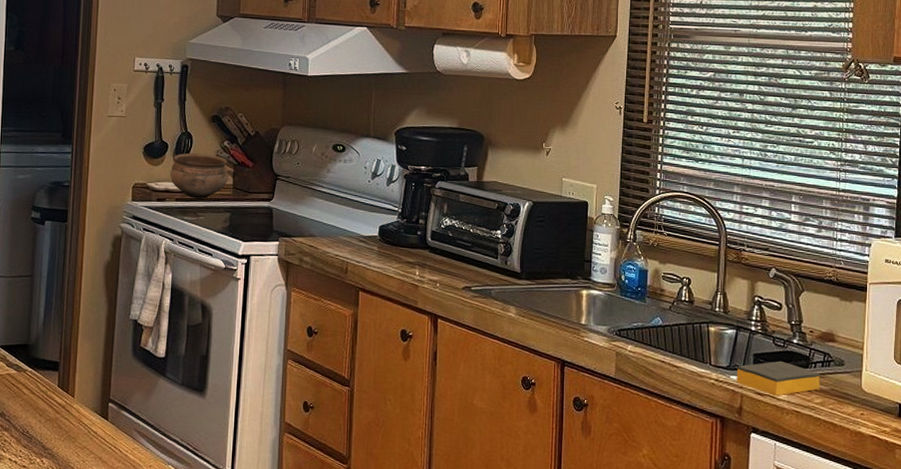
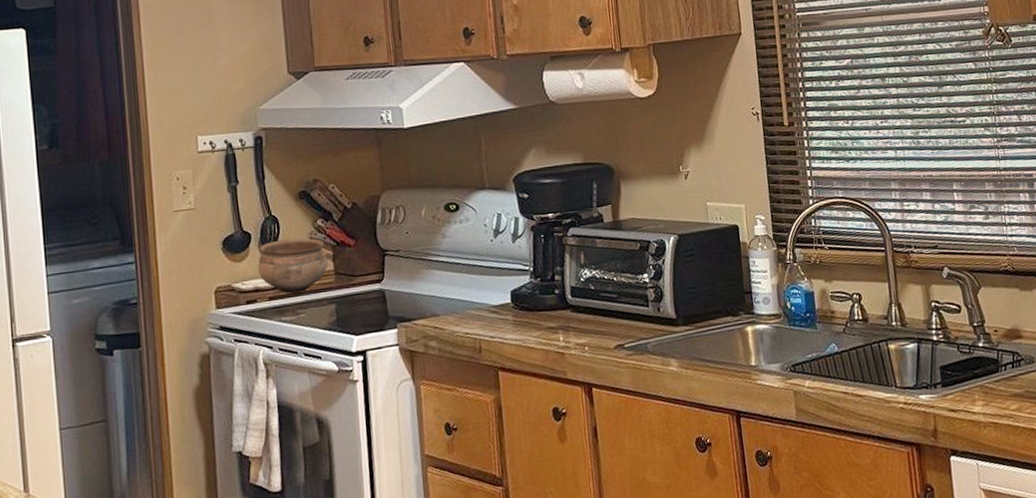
sponge: present [736,360,820,396] -> none [924,369,1014,410]

